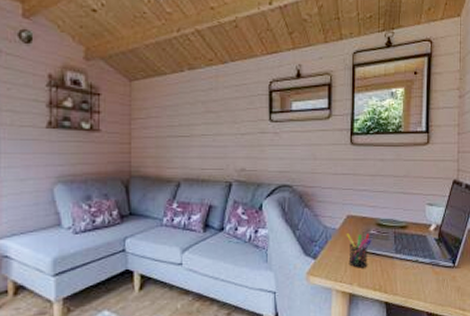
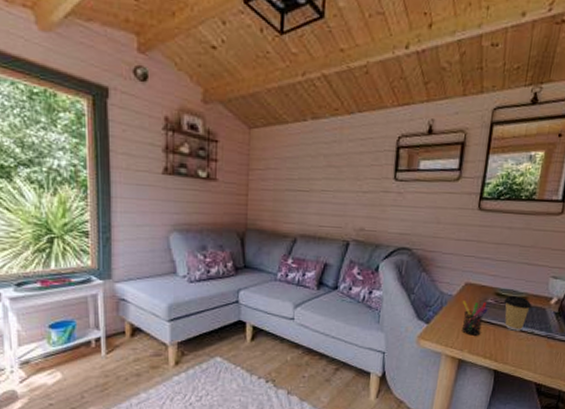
coffee cup: none [385,225,413,260] -> present [503,296,532,331]

